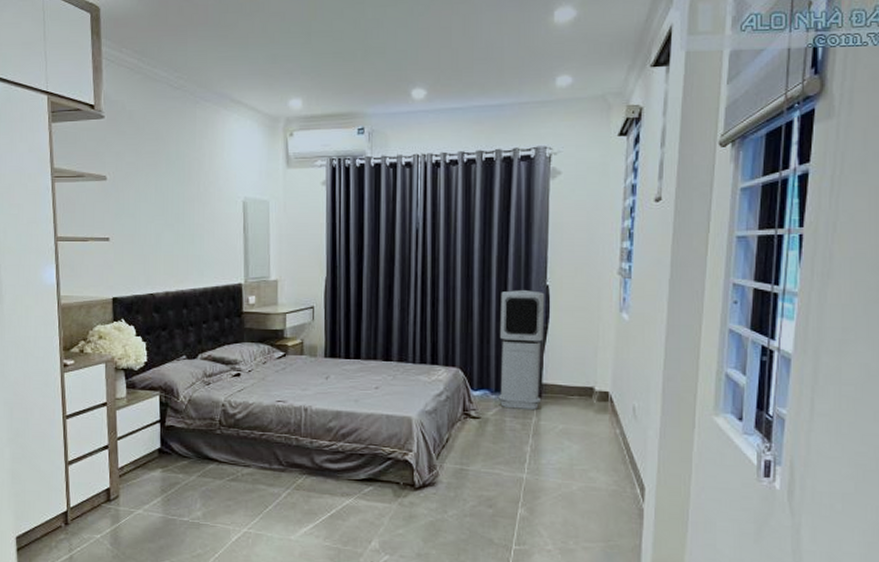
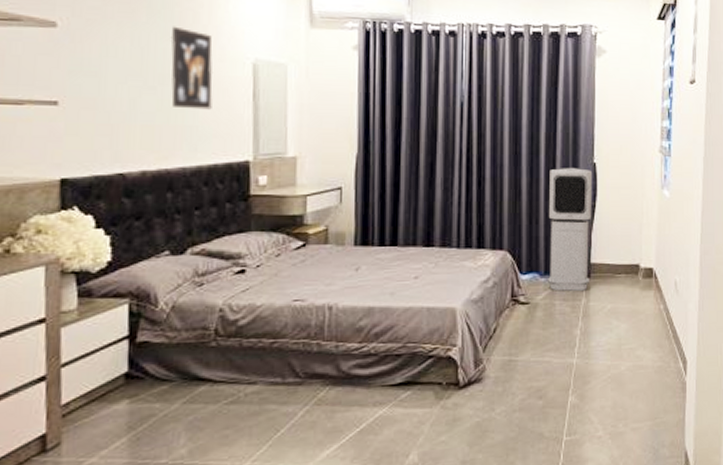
wall art: none [183,174,214,241] -> present [170,26,213,110]

